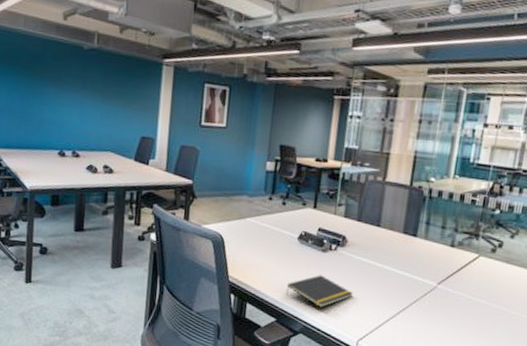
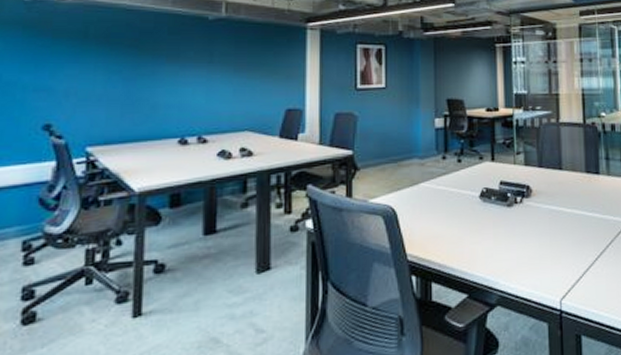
notepad: present [285,275,353,309] -> none [474,233,547,271]

